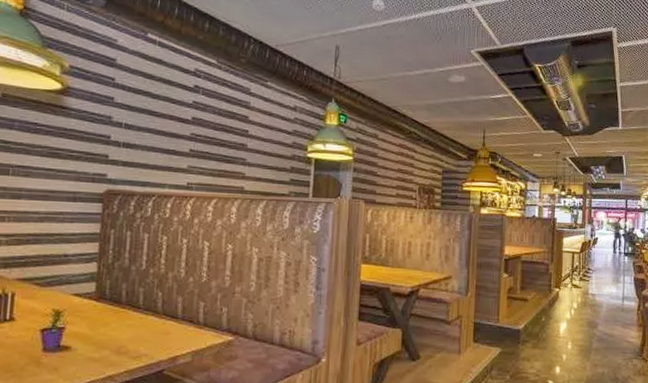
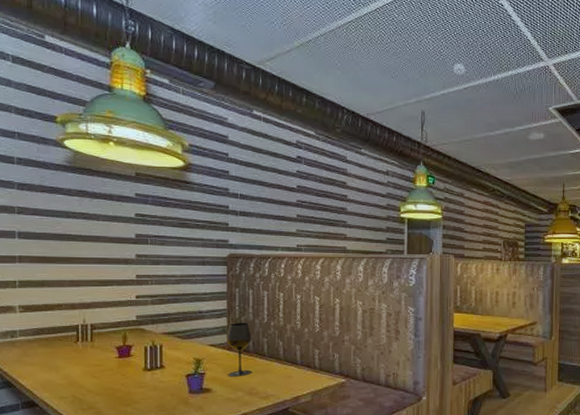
wineglass: none [93,268,126,333] -> present [227,322,252,377]

